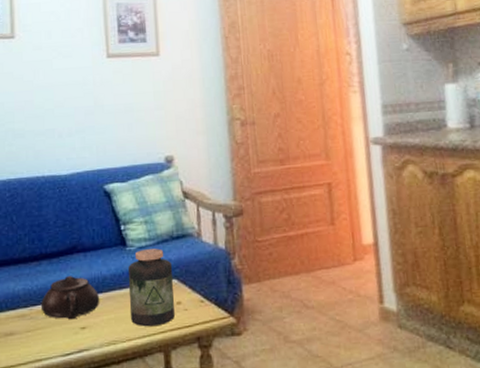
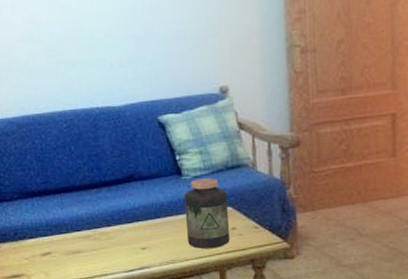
teapot: present [40,276,100,320] -> none [103,202,159,241]

